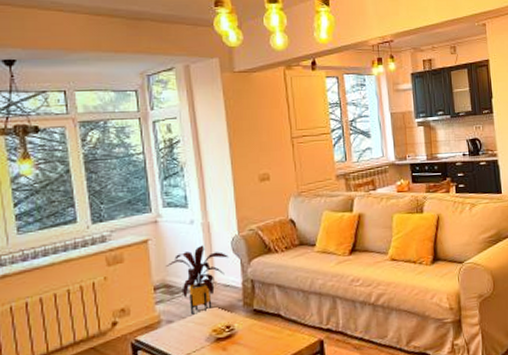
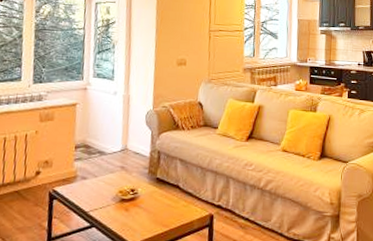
house plant: present [165,245,229,316] -> none [88,114,142,176]

